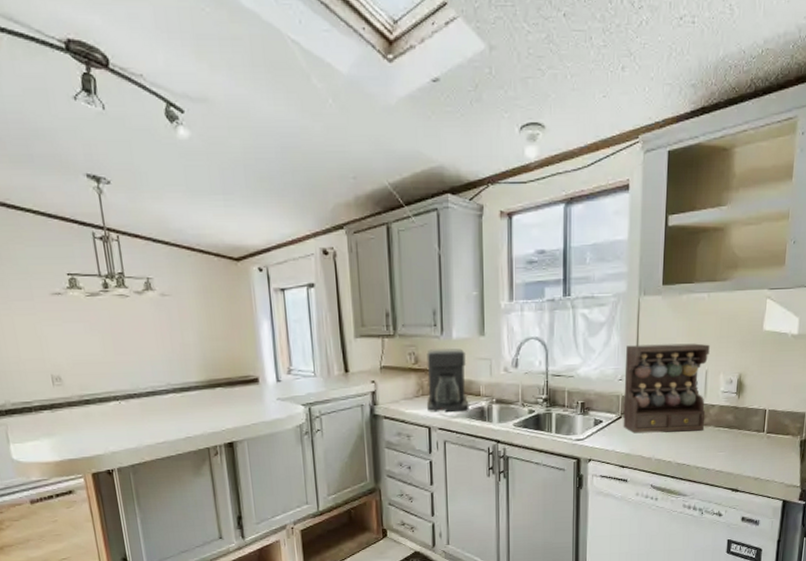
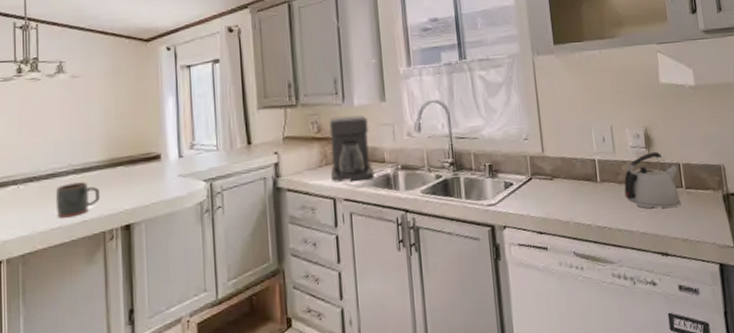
mug: none [157,401,201,434] -> present [55,182,100,218]
spice rack: present [623,343,710,434] -> none [527,99,620,196]
kettle: none [708,397,764,450] -> present [624,151,681,209]

